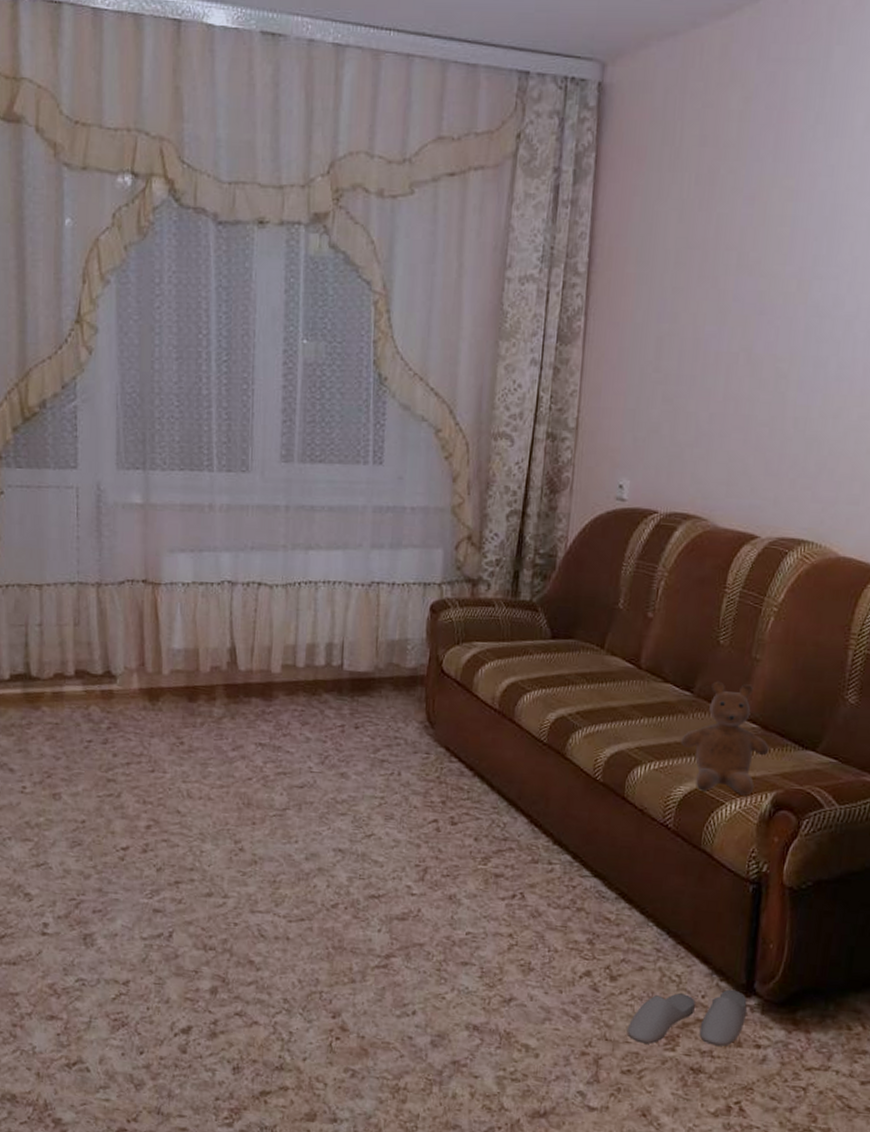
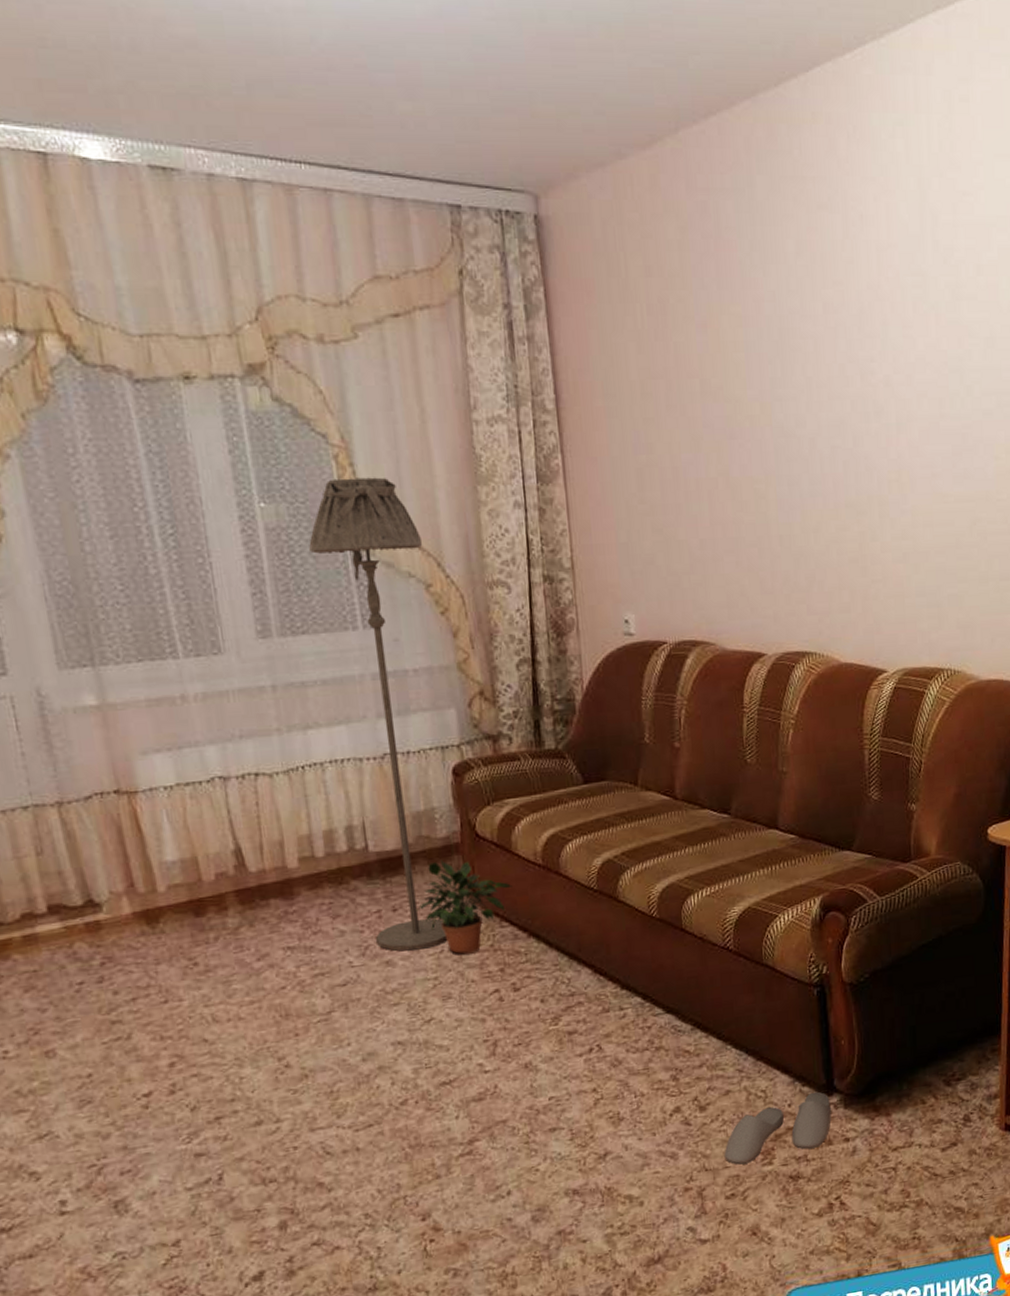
floor lamp: none [335,323,440,769] -> present [309,477,448,952]
potted plant: none [376,689,467,783] -> present [417,860,513,957]
teddy bear: present [681,681,770,796] -> none [727,797,810,908]

